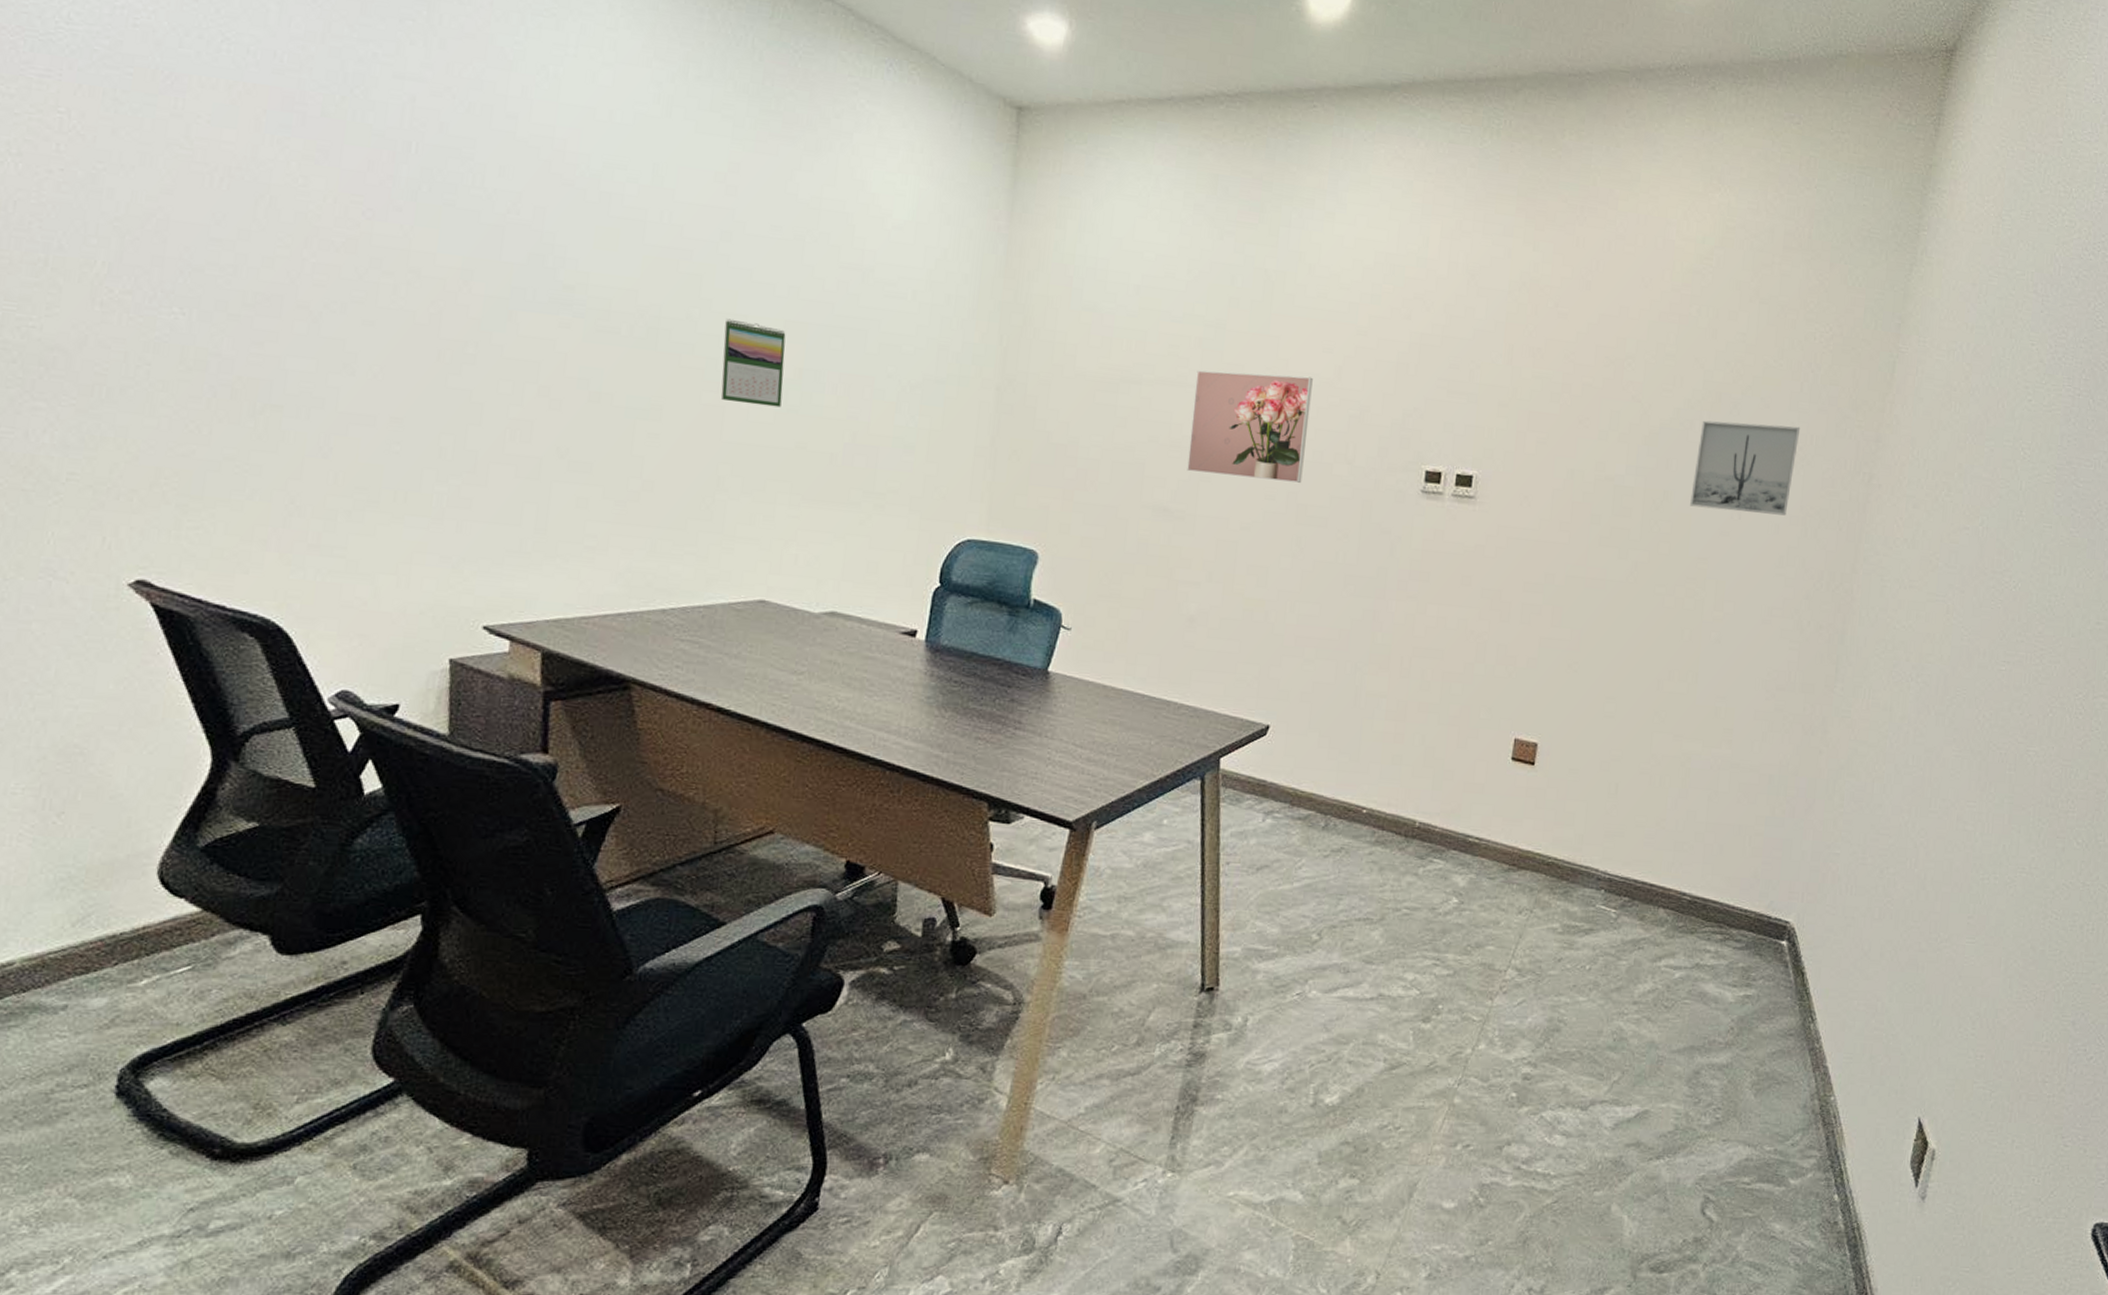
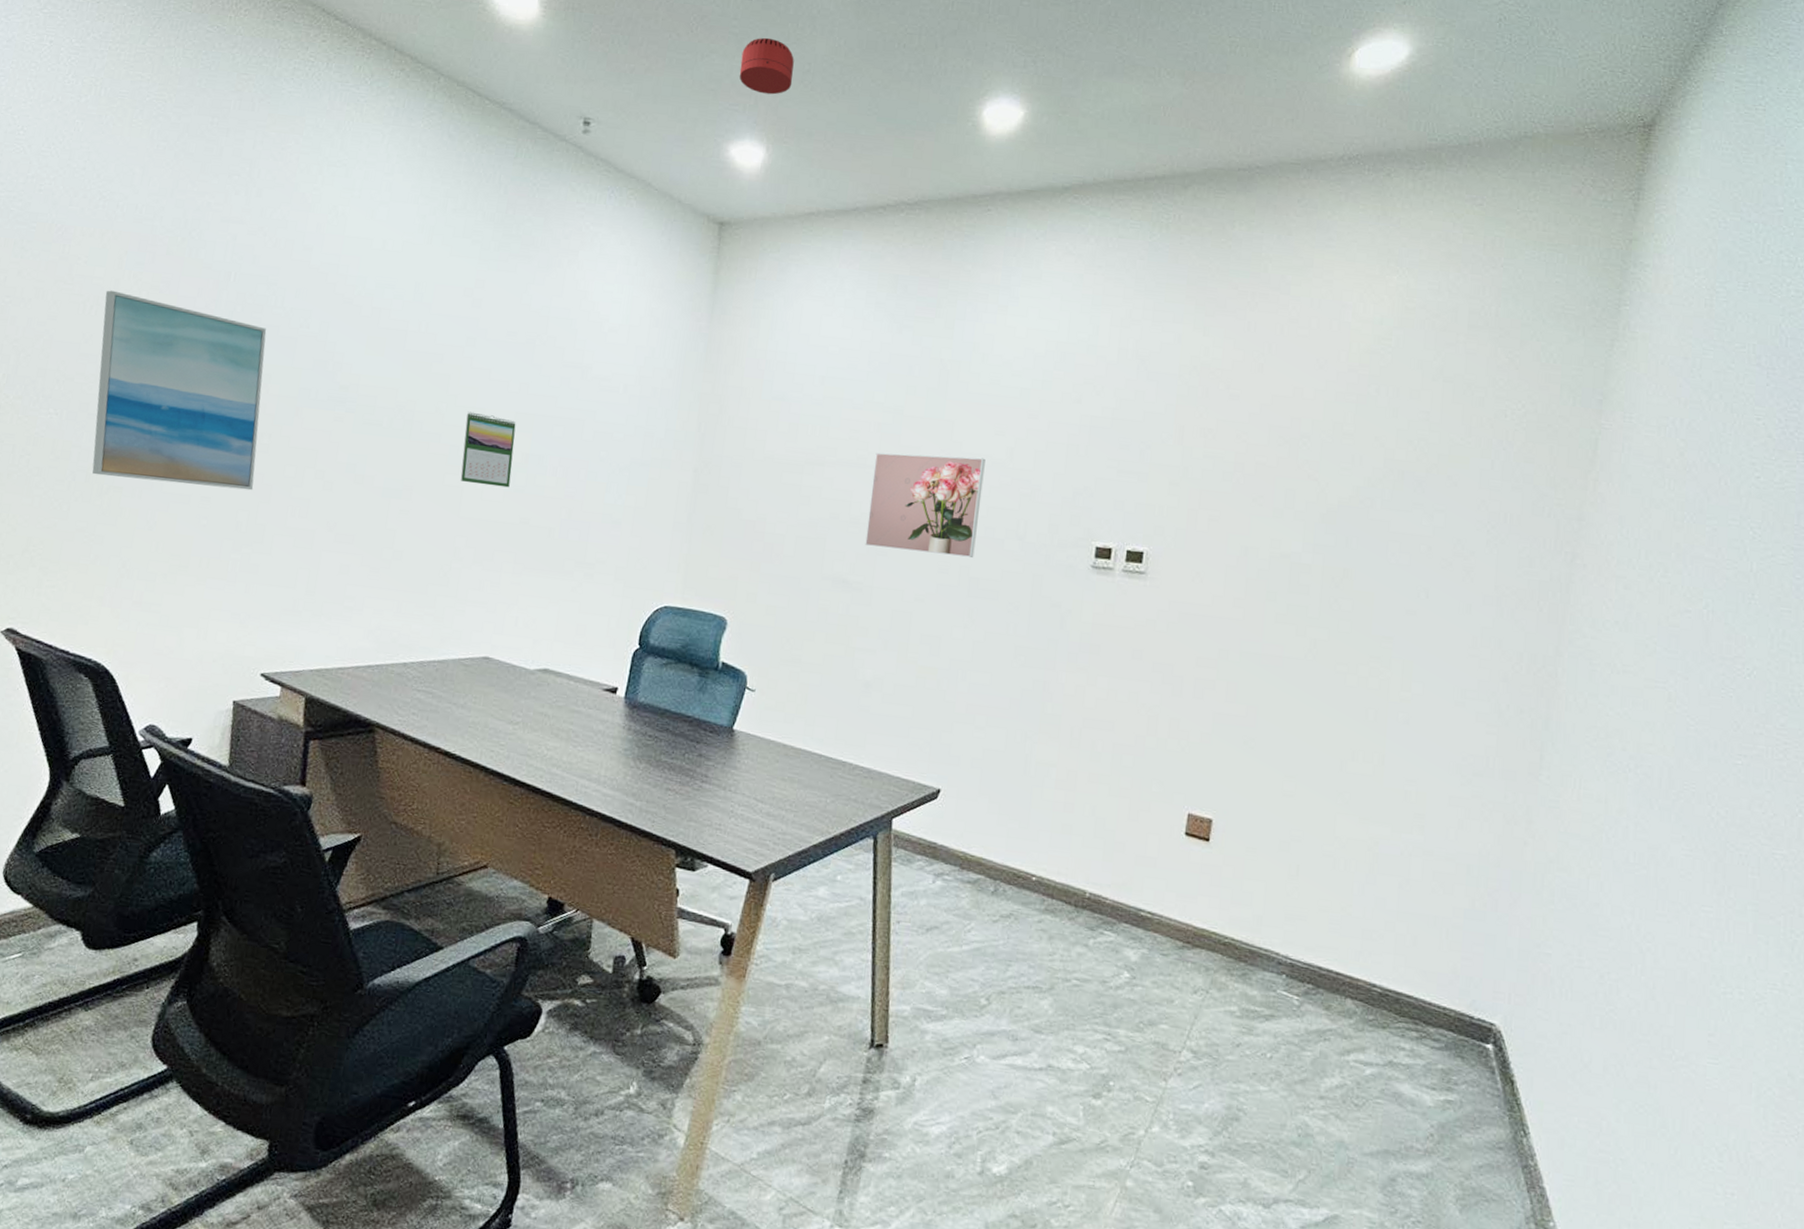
wall art: none [239,158,464,410] -> present [92,290,267,491]
wall art: present [1690,420,1801,516] -> none [1372,498,1493,595]

